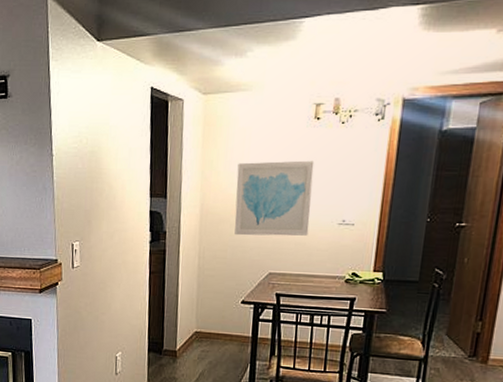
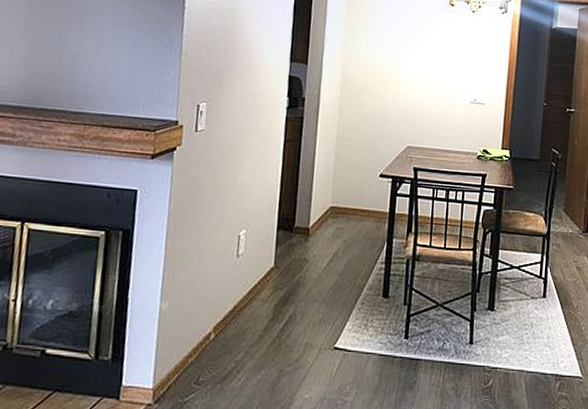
wall art: present [234,160,314,236] -> none [375,37,449,112]

